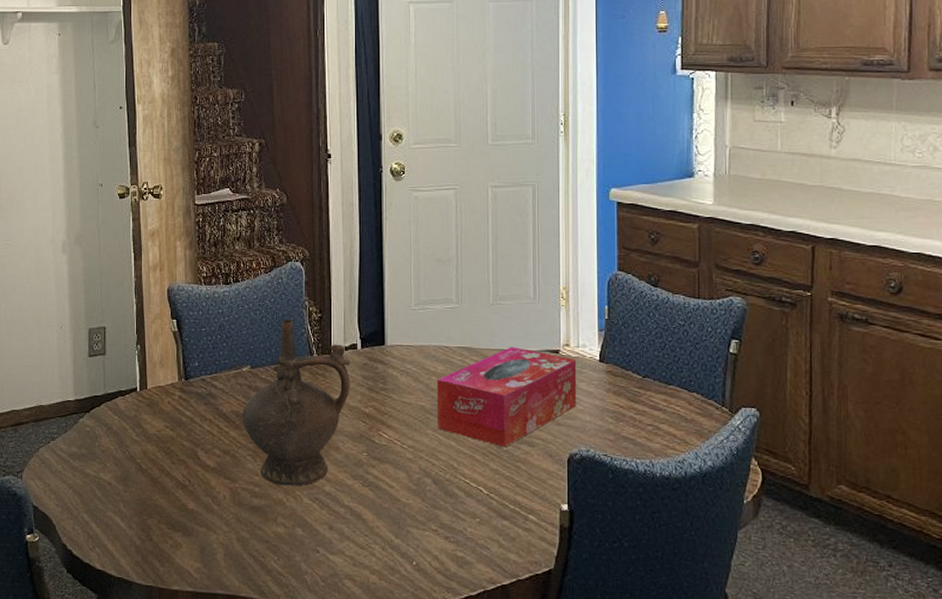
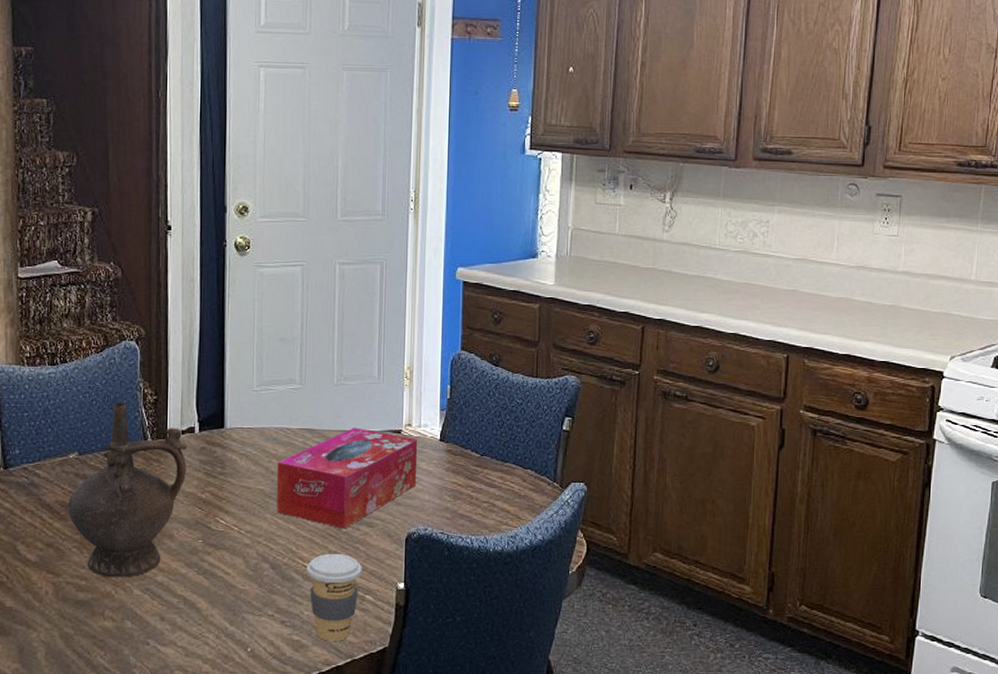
coffee cup: none [469,471,524,560] -> present [307,553,362,641]

